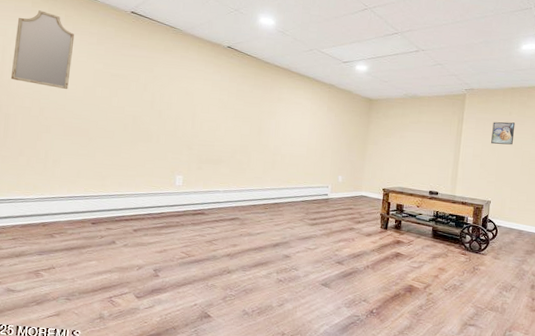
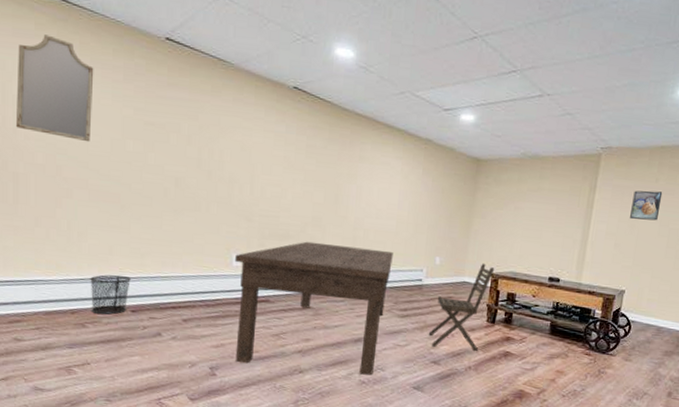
waste bin: none [59,193,94,227] -> present [90,274,132,315]
dining table: none [175,165,386,275] -> present [235,241,495,375]

